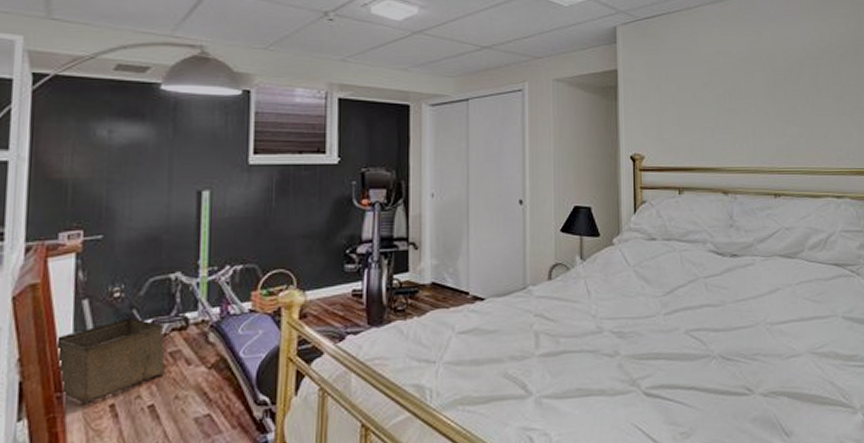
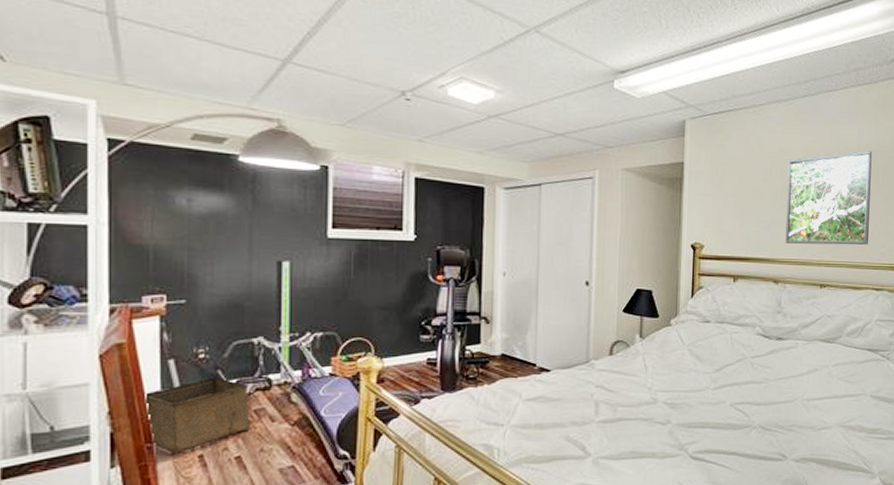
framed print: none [729,49,823,150] -> present [785,151,872,245]

